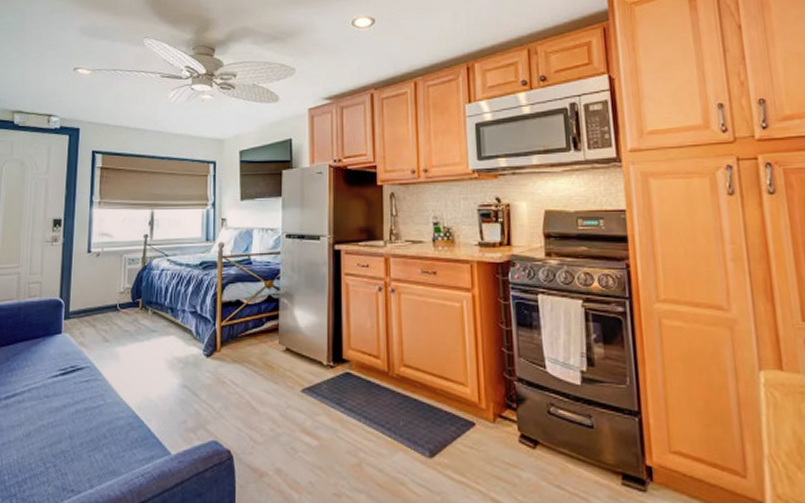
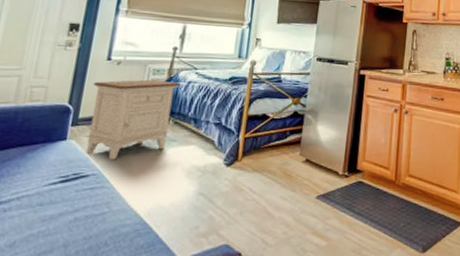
nightstand: none [78,269,154,352] -> present [85,79,180,160]

